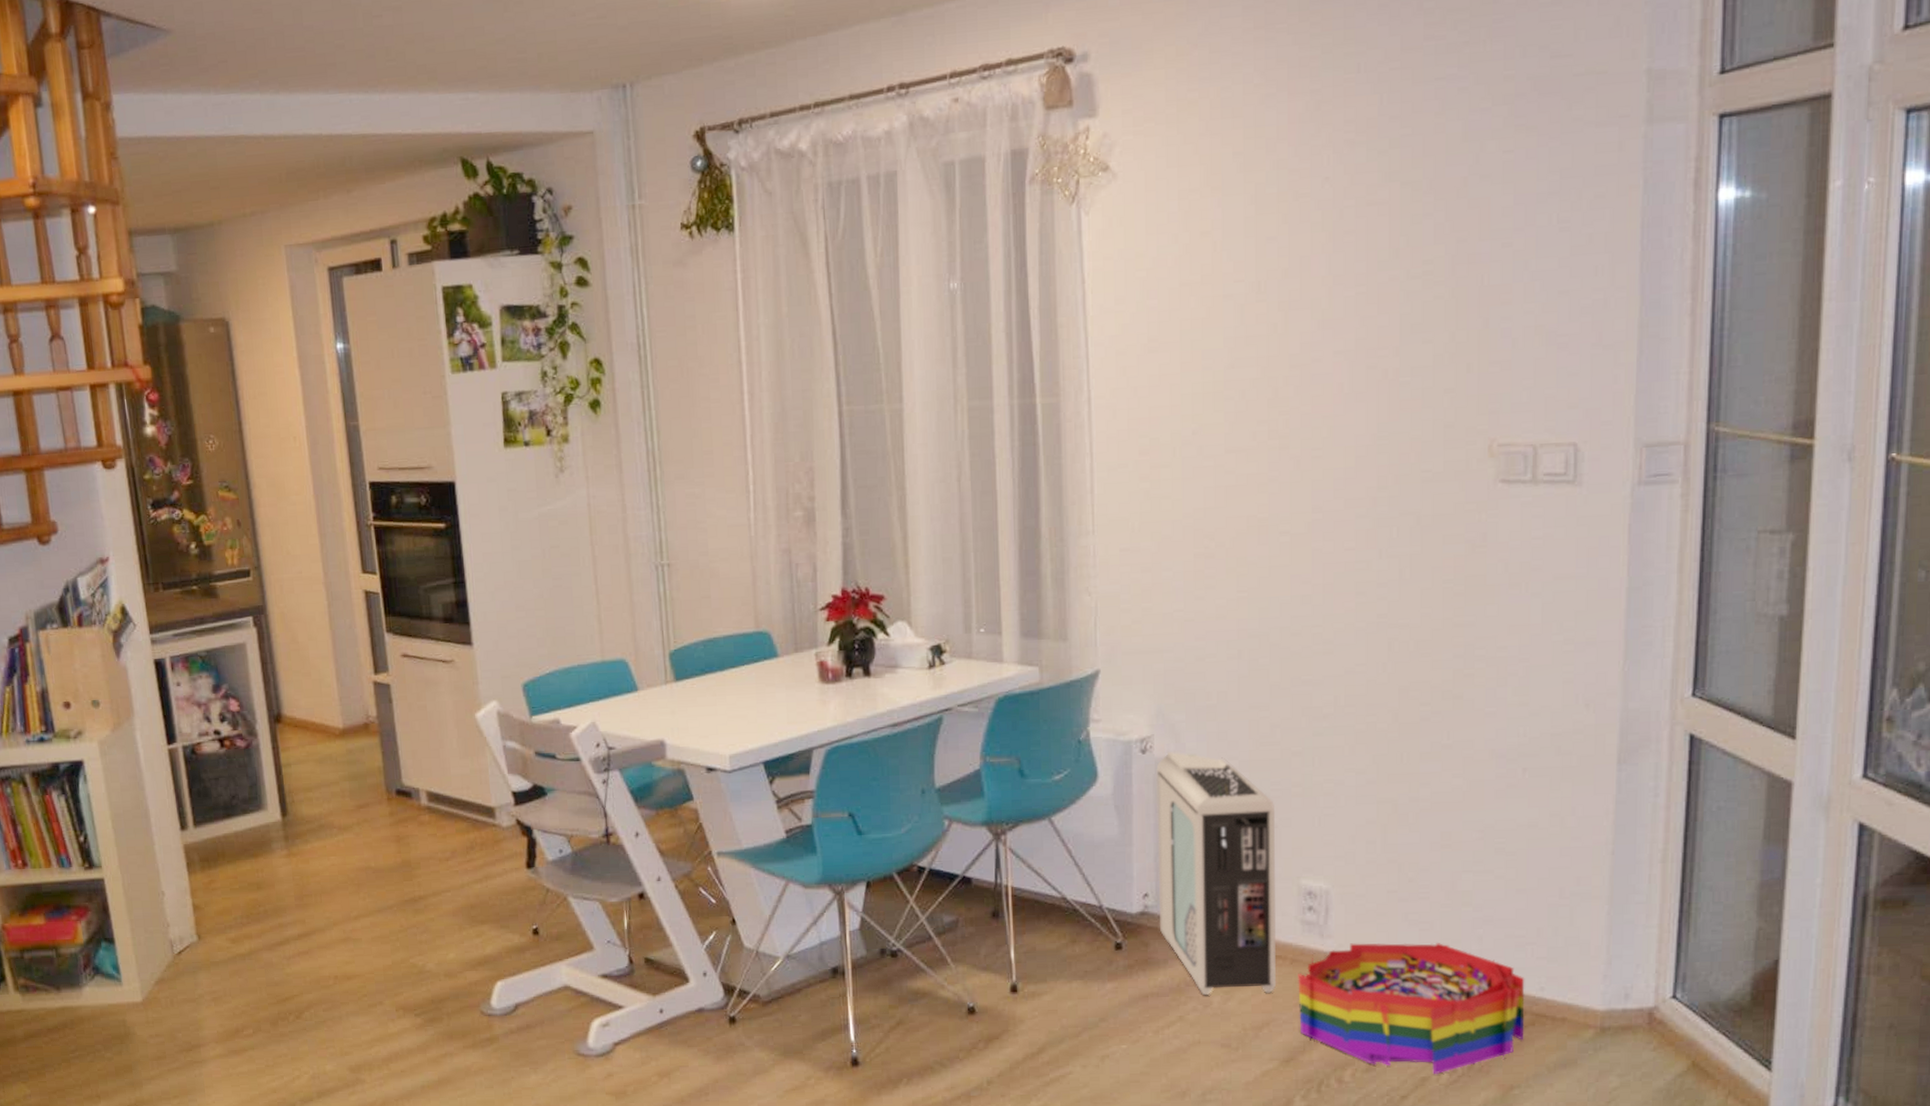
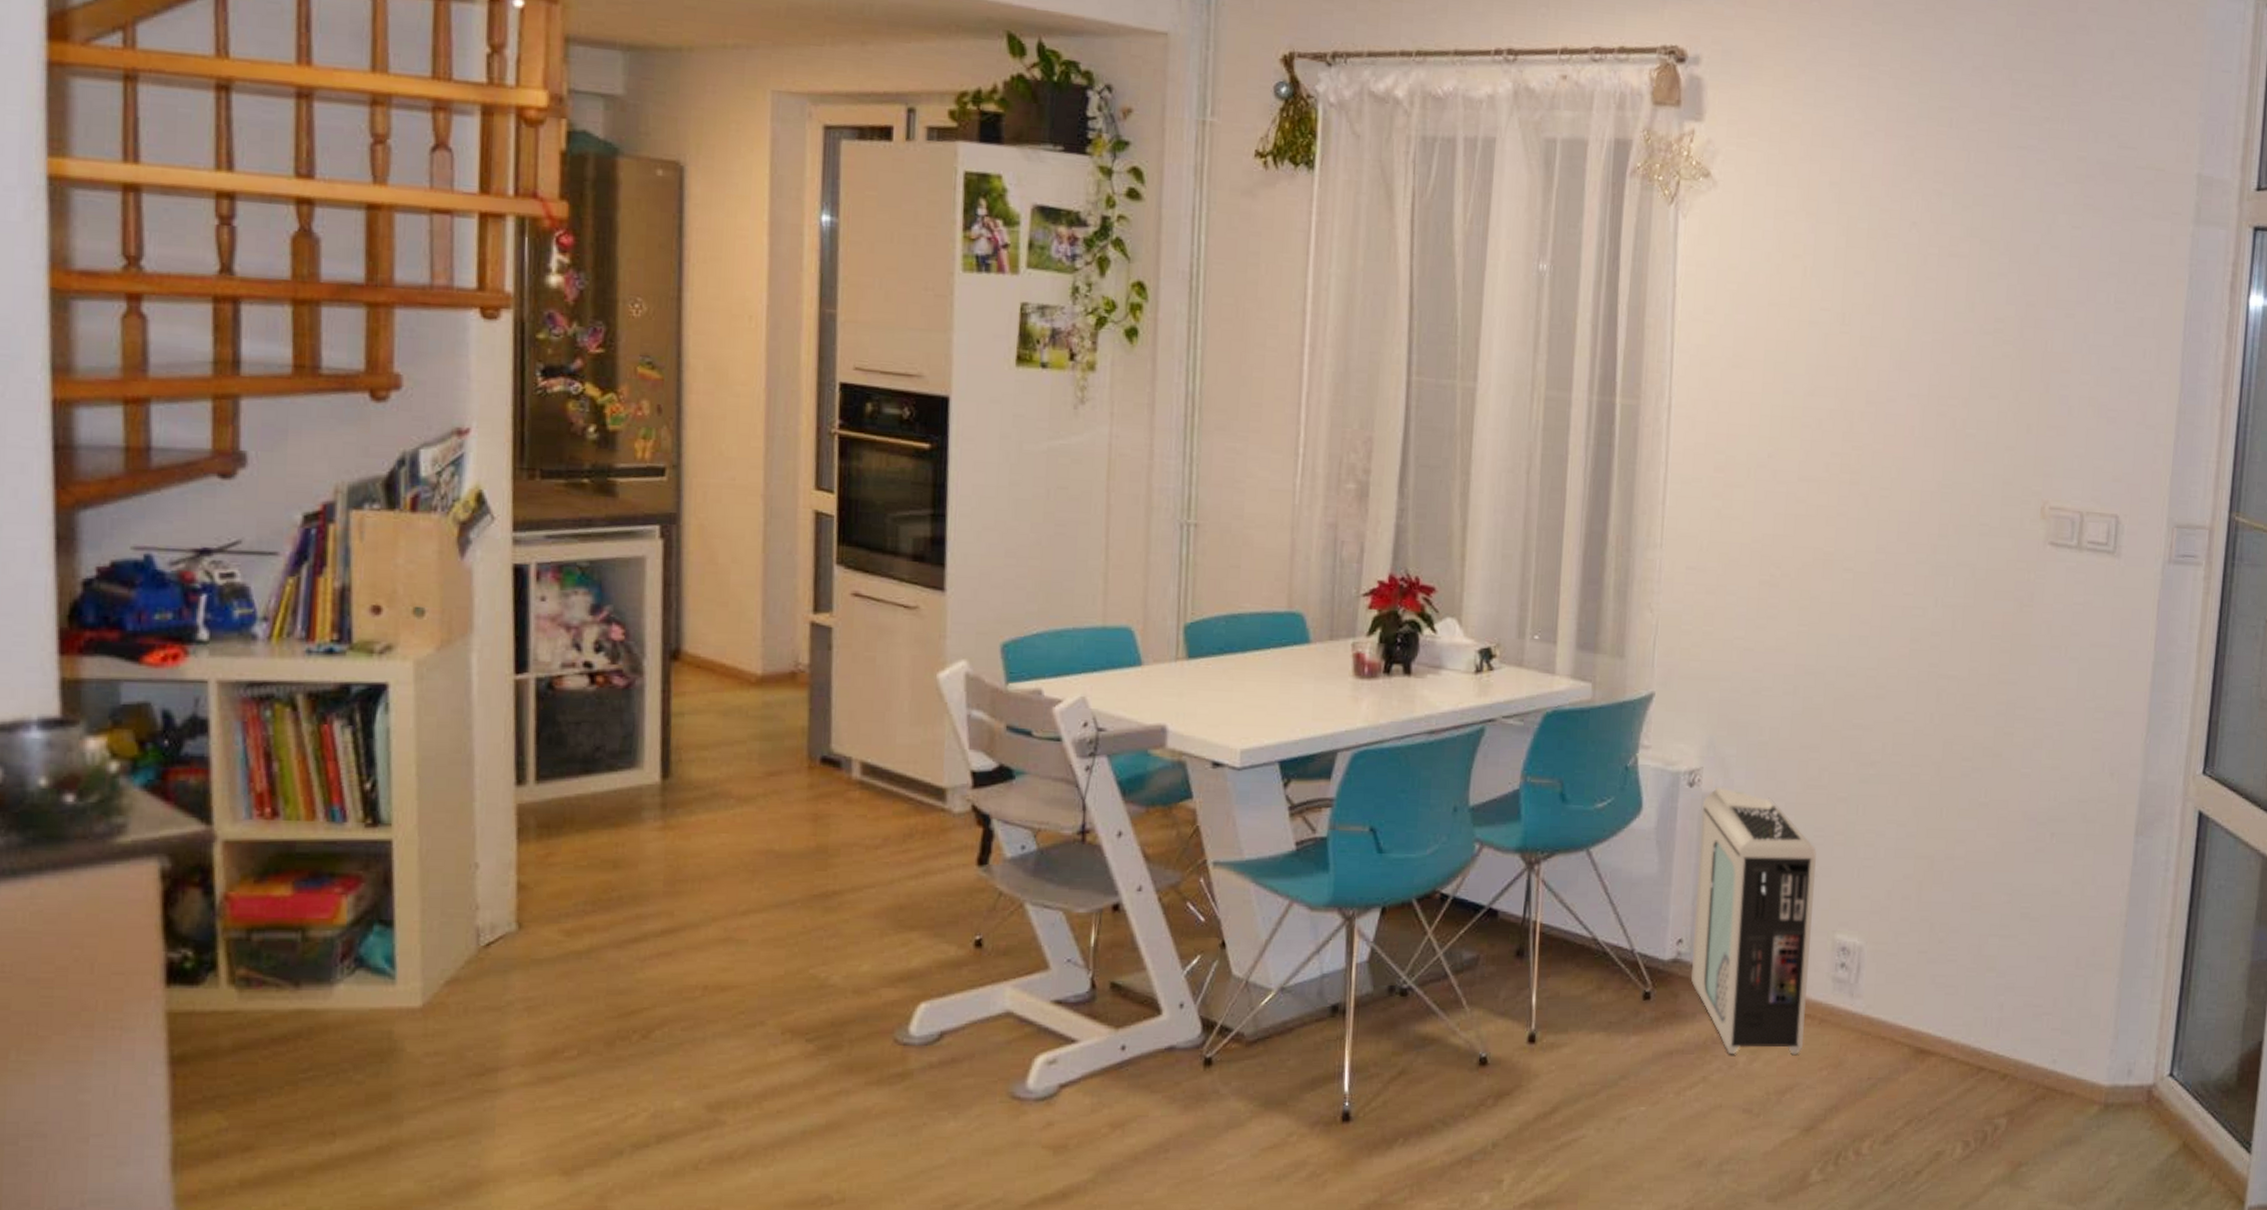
storage bin: present [1298,943,1525,1075] -> none [1823,1005,2040,1149]

